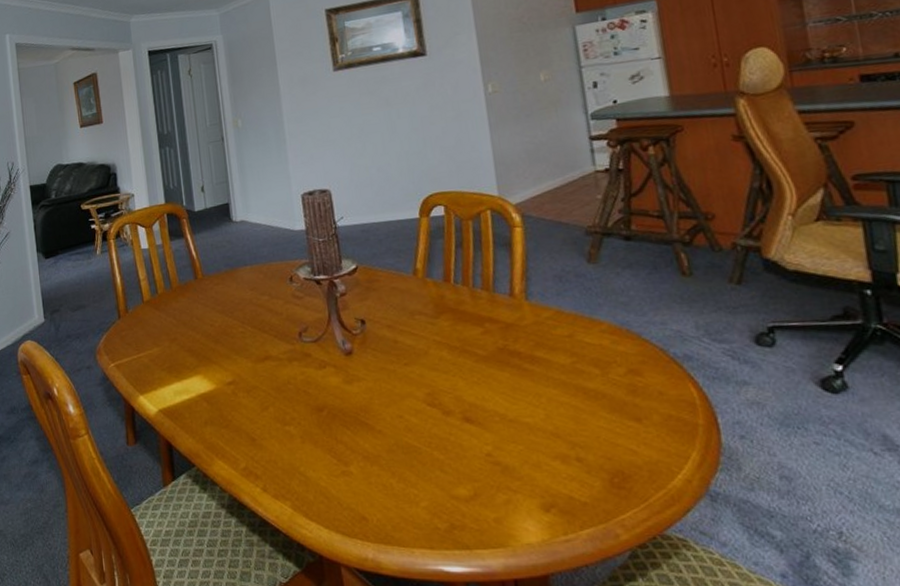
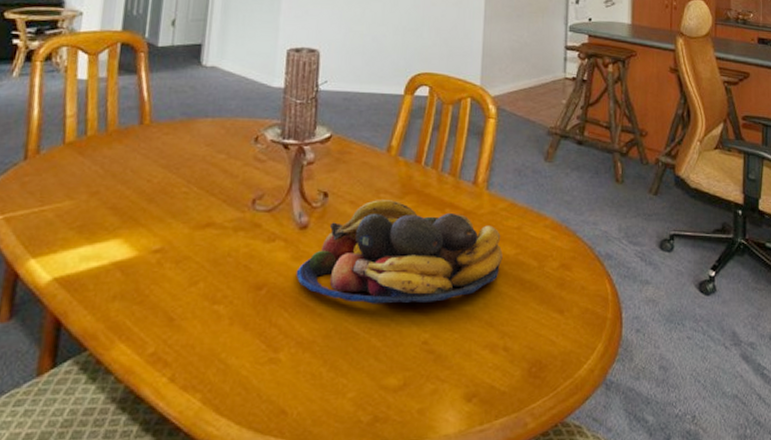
fruit bowl: none [350,320,558,420] -> present [296,200,503,304]

